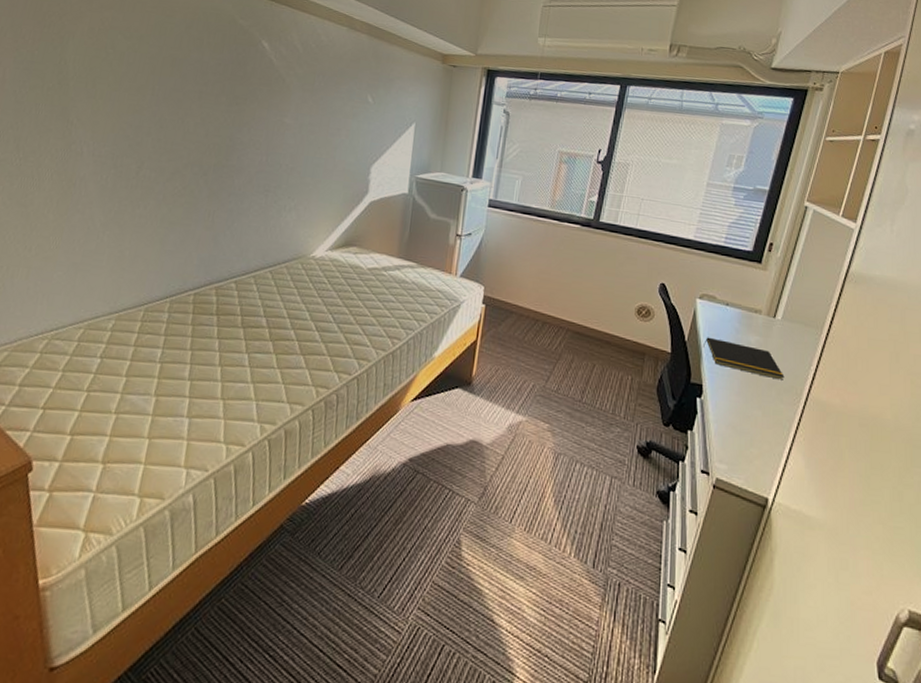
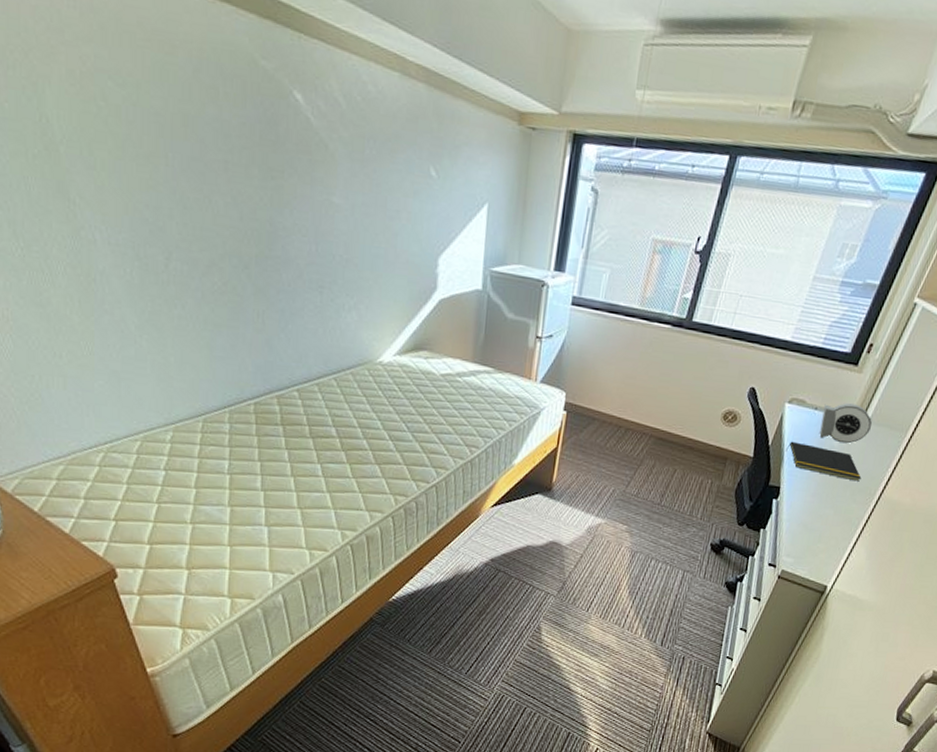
alarm clock: none [734,299,785,340] -> present [819,403,872,444]

